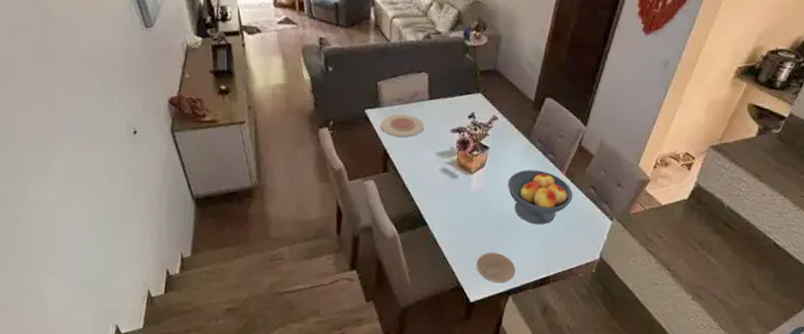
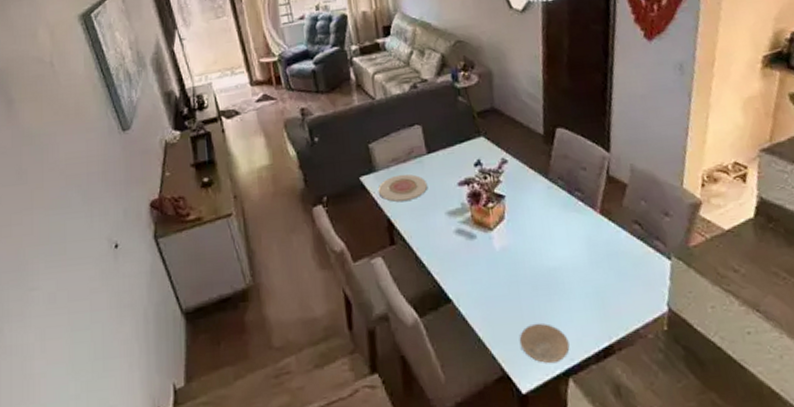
fruit bowl: present [507,169,573,225] -> none [534,212,616,280]

